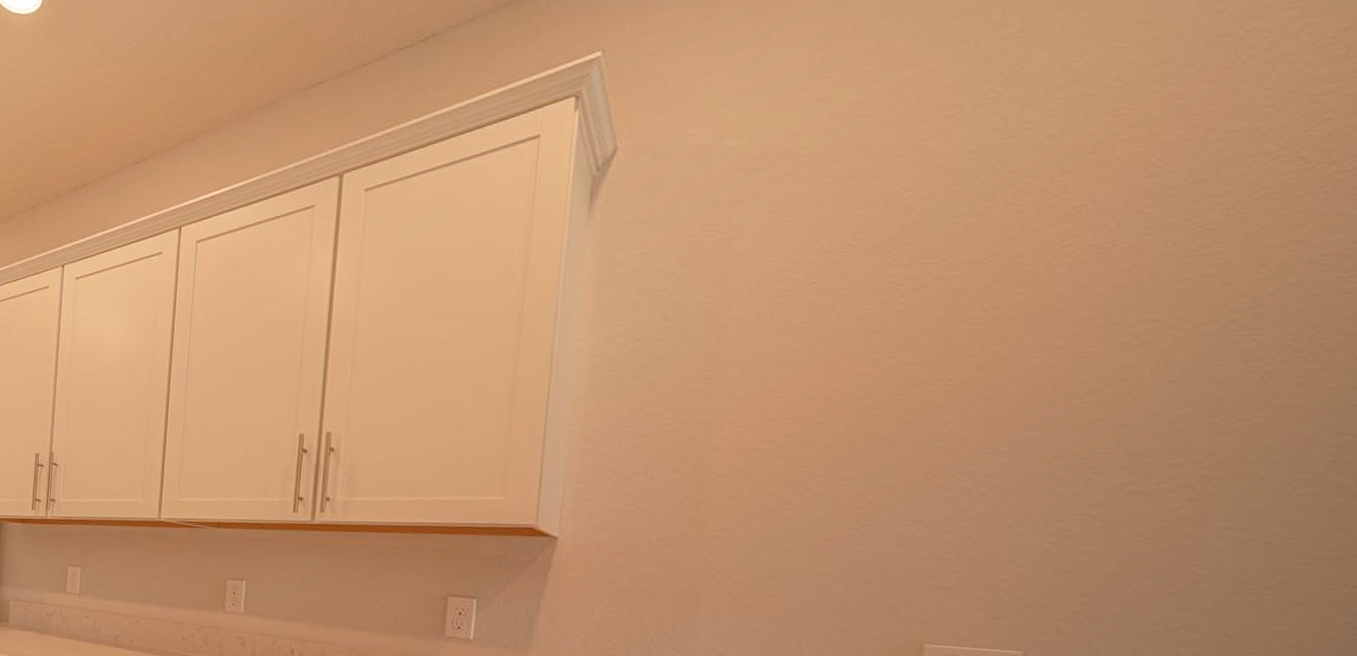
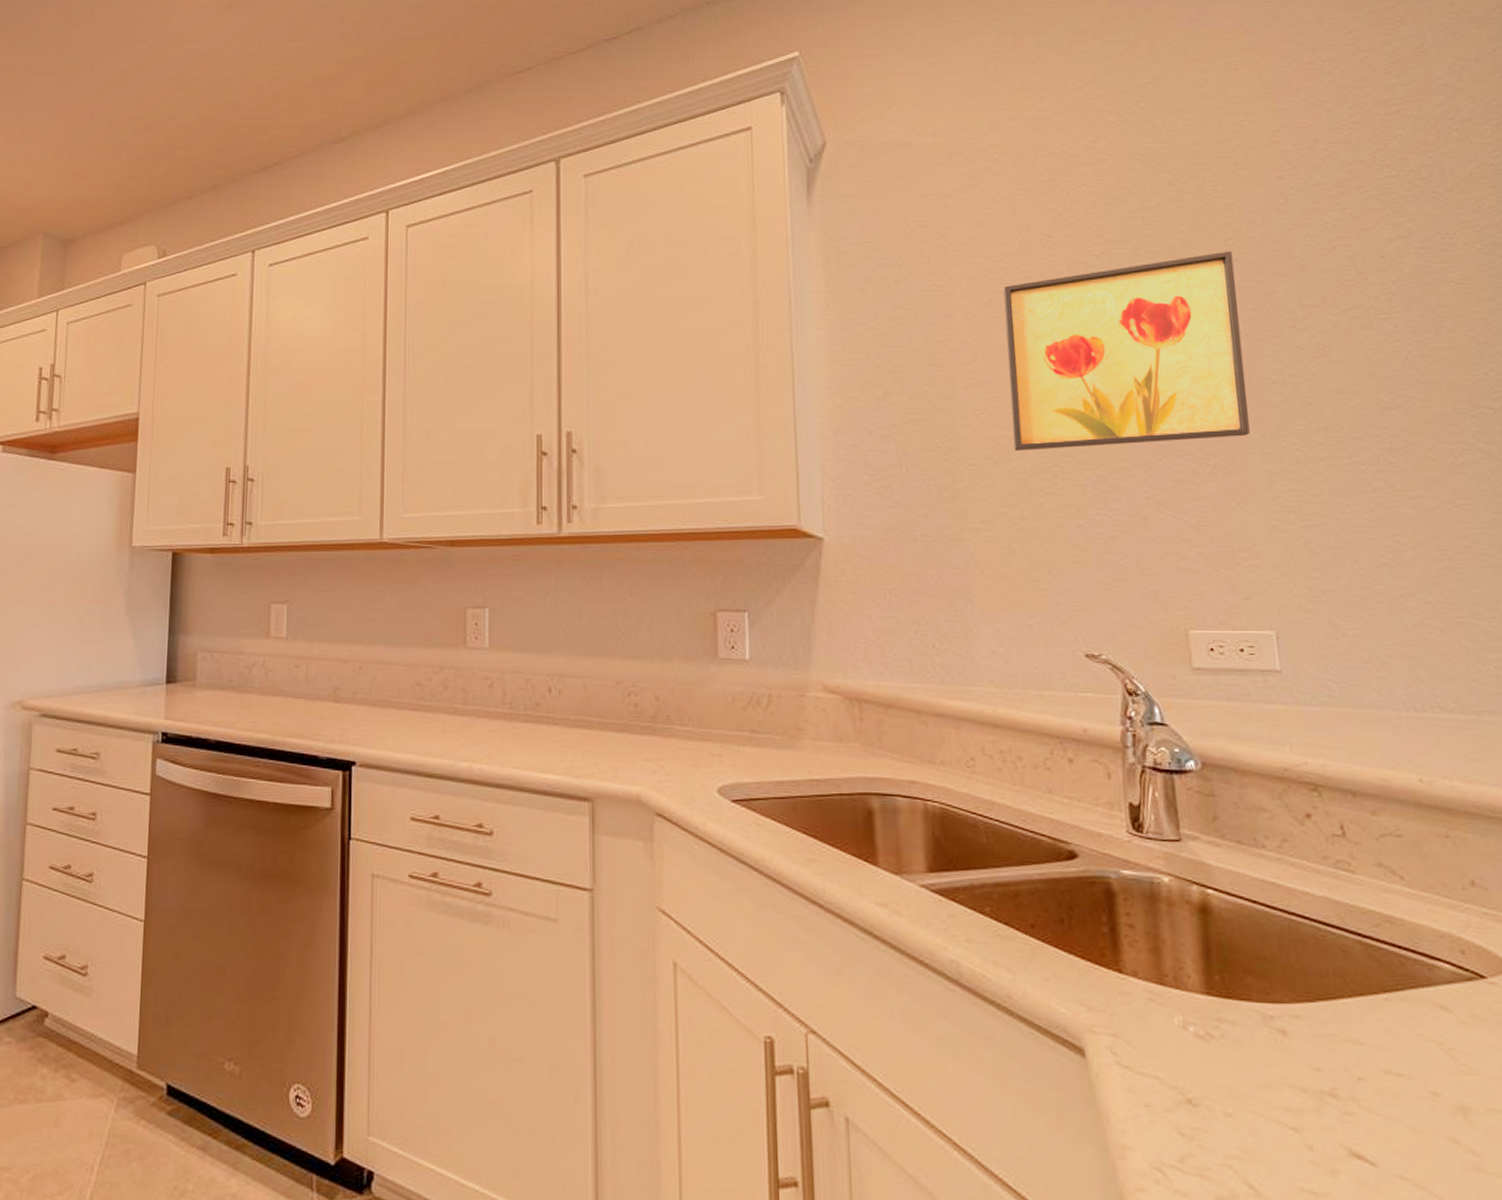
wall art: none [769,259,1069,465] -> present [1003,251,1250,451]

